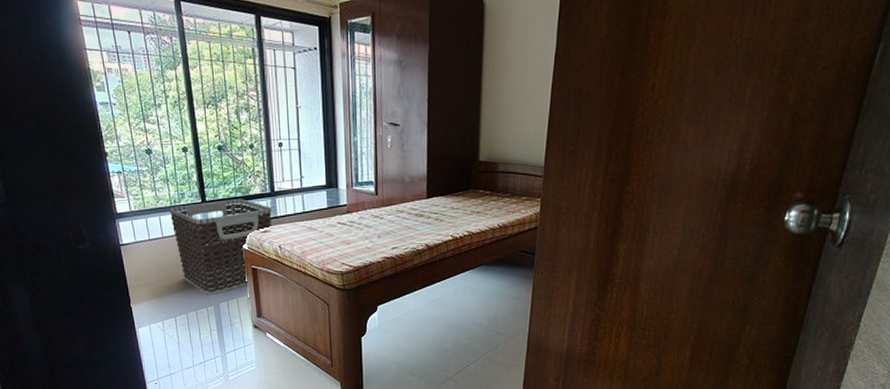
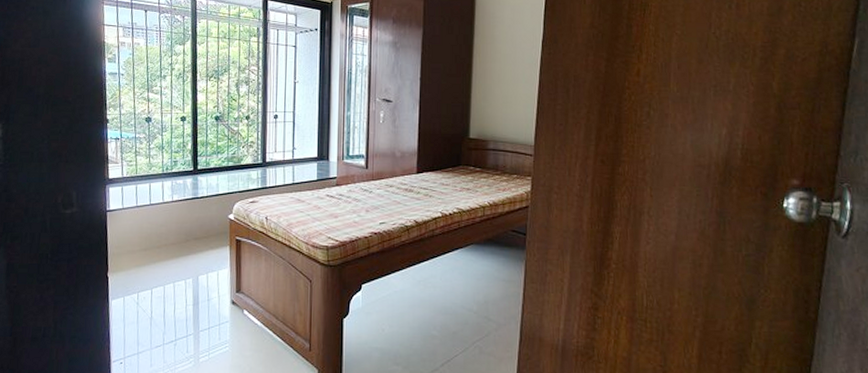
clothes hamper: present [169,199,272,295] -> none [160,168,262,266]

